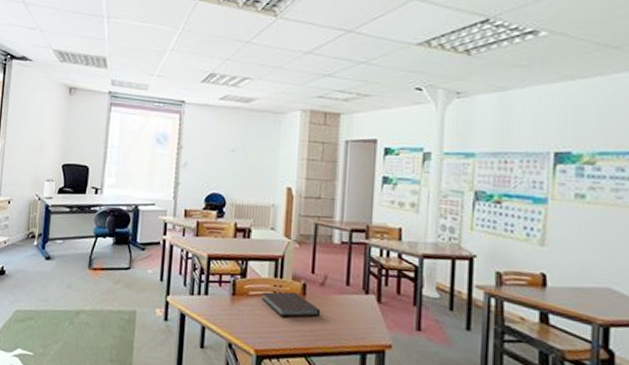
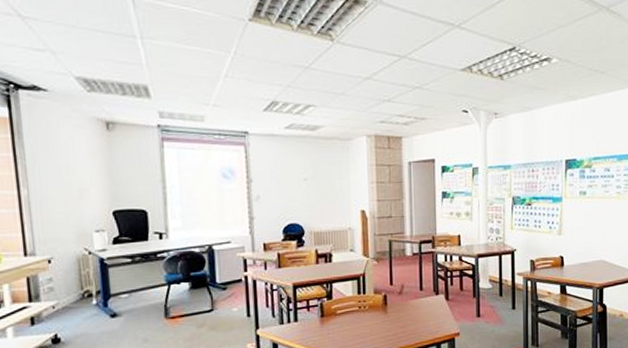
notebook: present [261,291,321,317] -> none [348,304,401,328]

